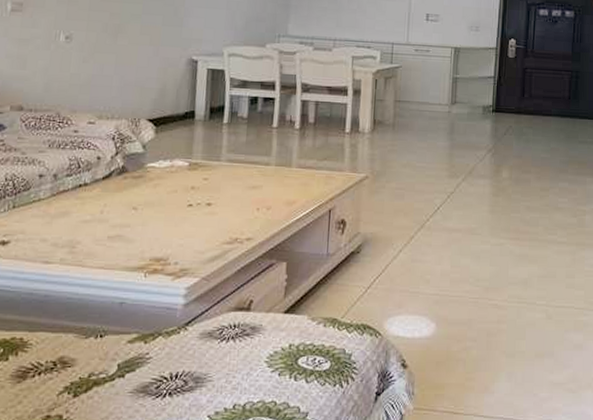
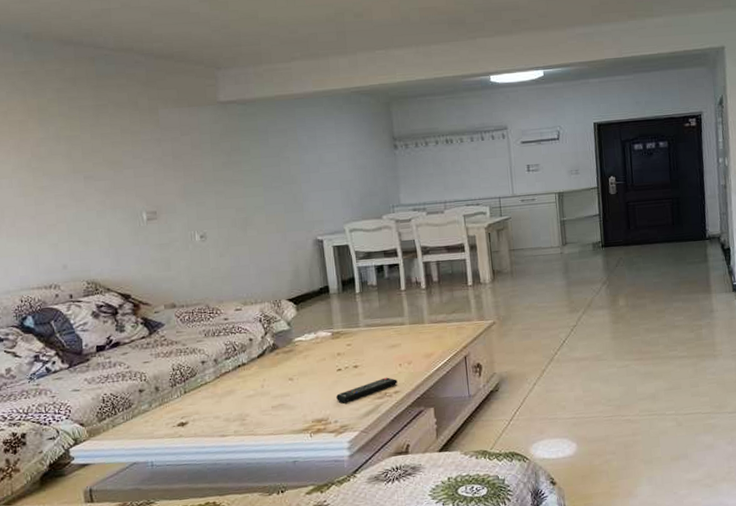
remote control: none [181,221,252,244] -> present [336,377,398,404]

